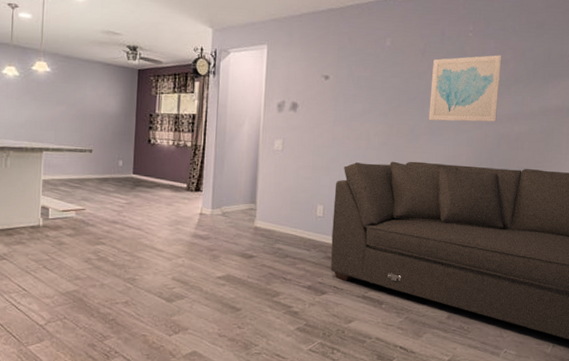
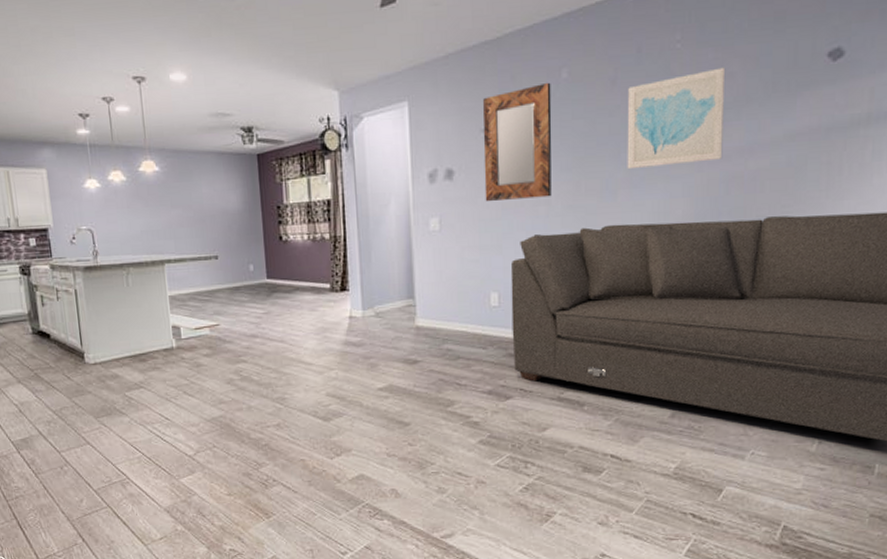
home mirror: none [320,46,378,134] -> present [483,82,552,201]

